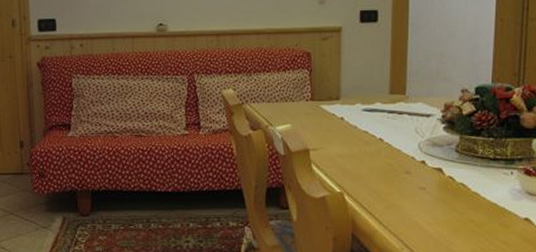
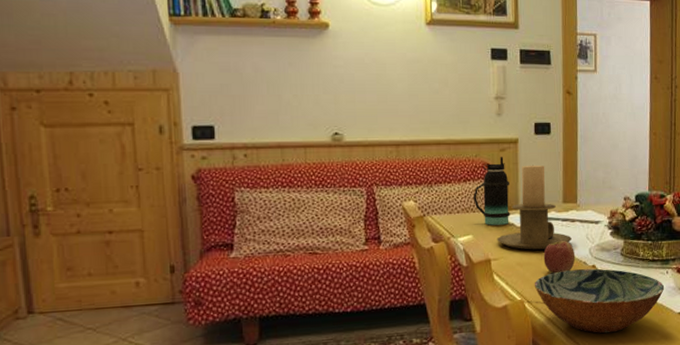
bottle: none [293,46,332,115] -> present [473,157,510,226]
candle holder: none [316,54,398,142] -> present [497,164,572,250]
bowl: none [355,164,508,234] -> present [534,268,665,334]
apple: none [366,134,402,168] -> present [543,241,576,274]

